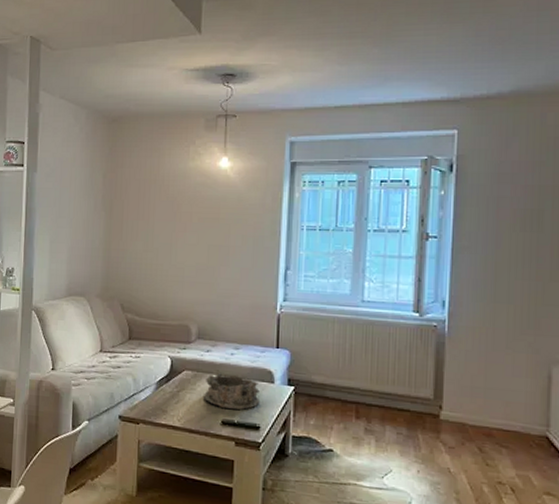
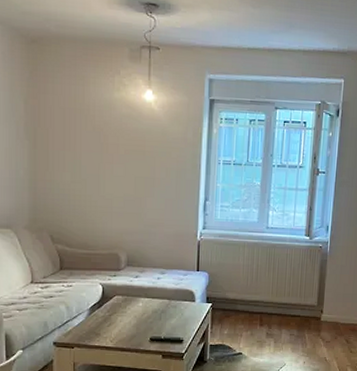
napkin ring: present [202,373,261,410] -> none [133,296,184,328]

